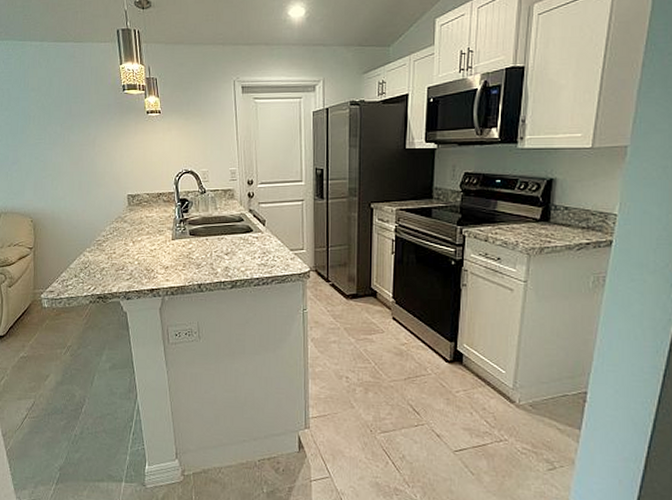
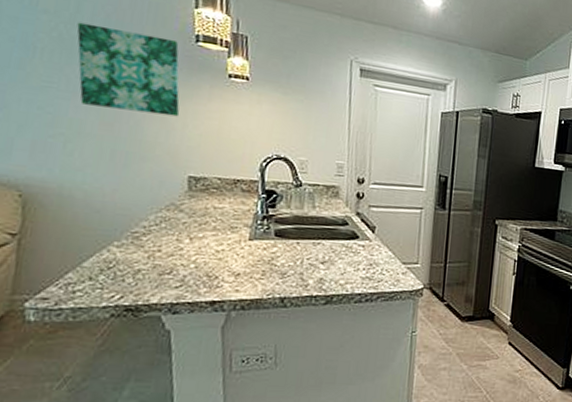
wall art: none [51,92,118,151] -> present [76,22,180,117]

